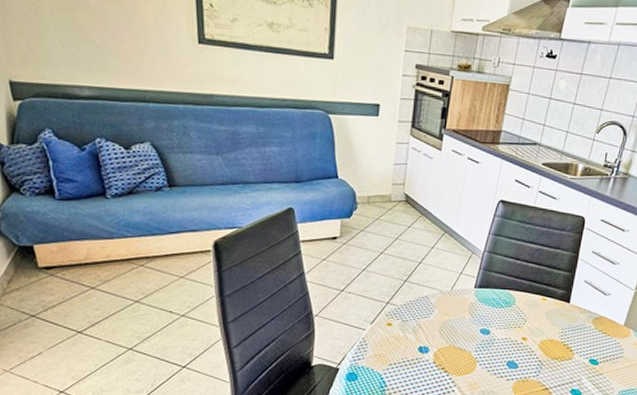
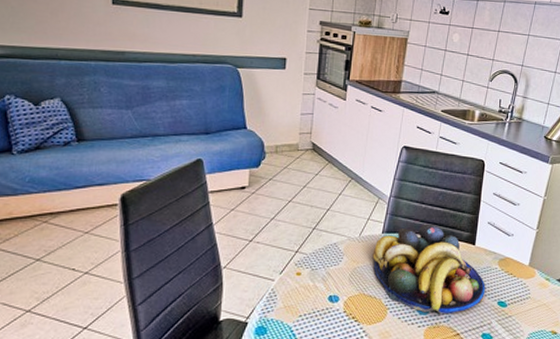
fruit bowl: none [464,280,578,370] -> present [372,224,486,315]

